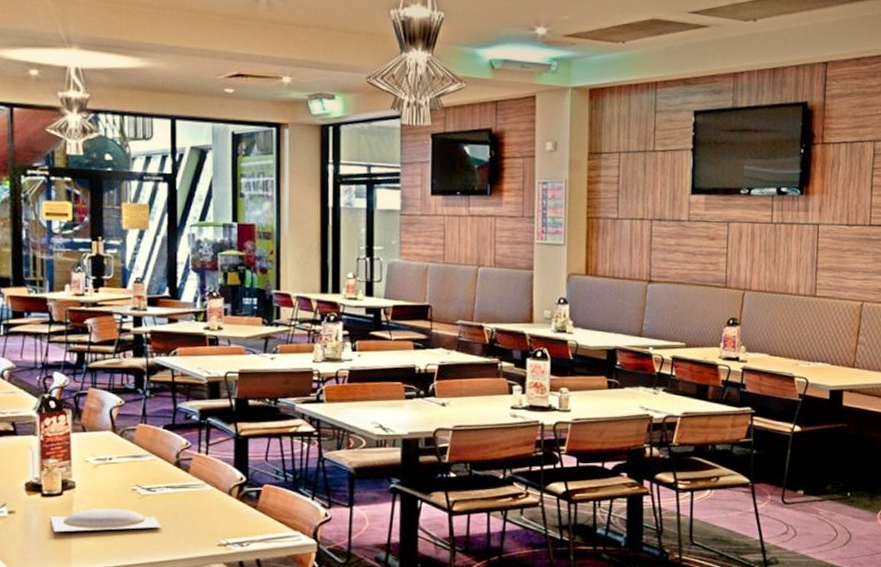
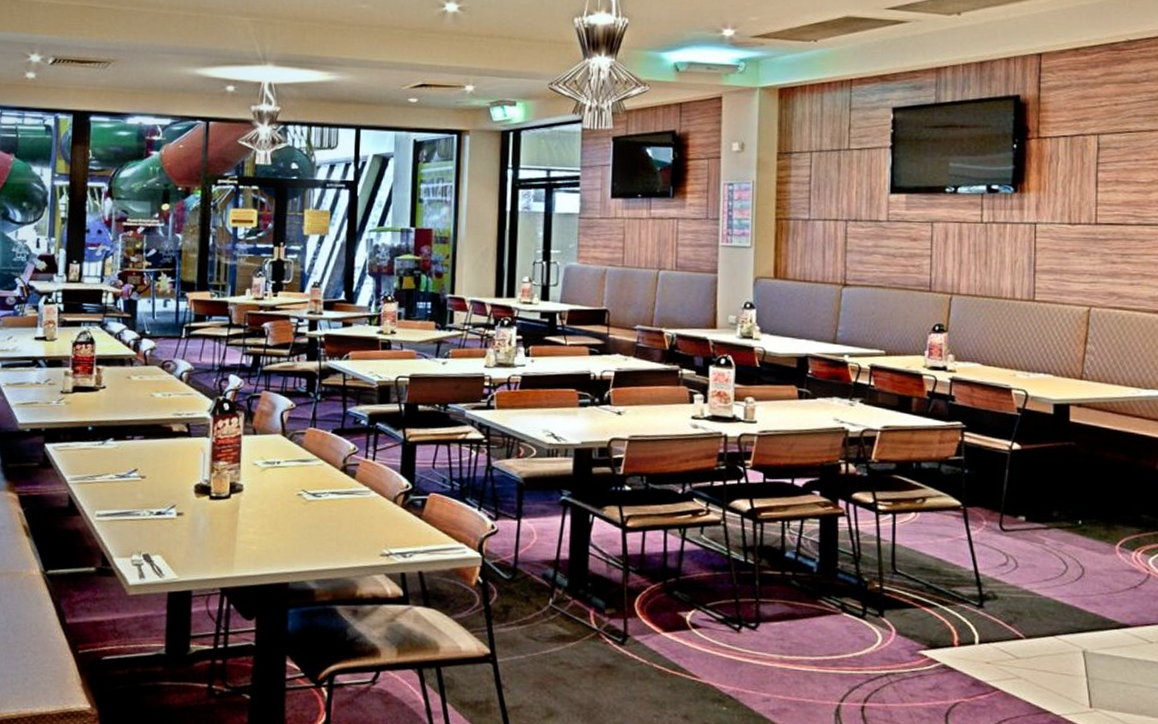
plate: present [50,509,162,532] -> none [217,513,325,536]

